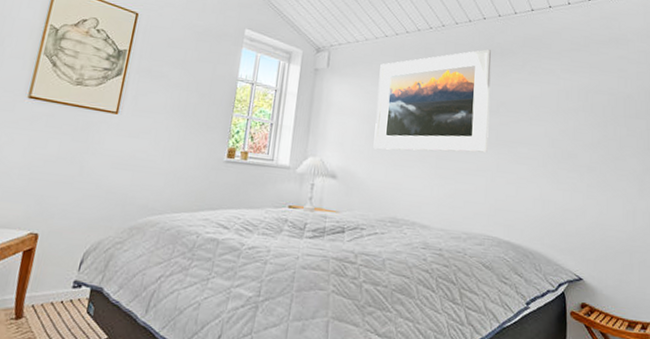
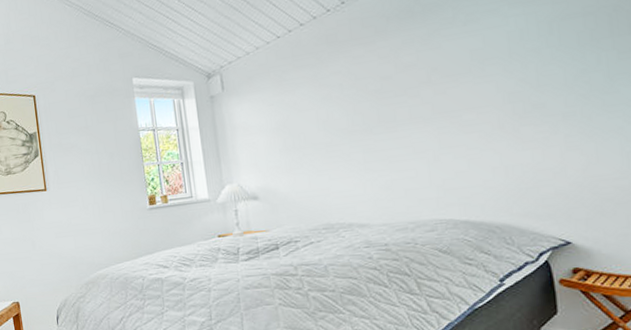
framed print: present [373,49,492,153] -> none [279,11,424,161]

